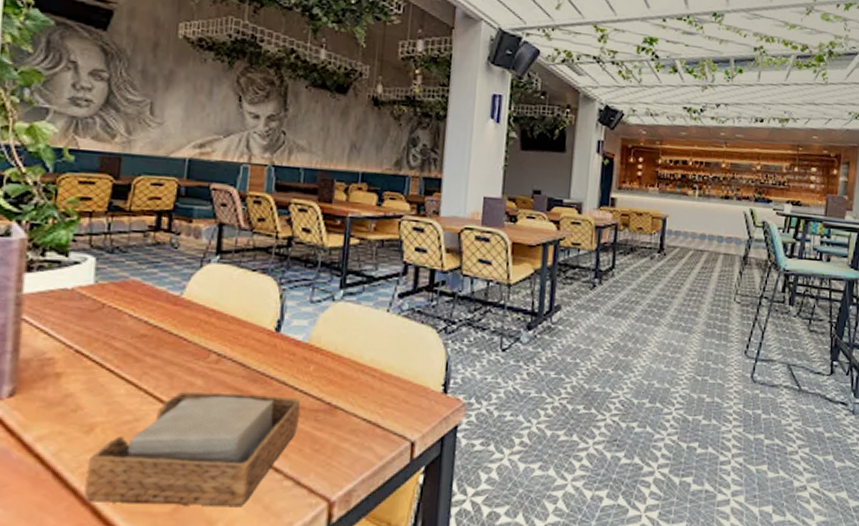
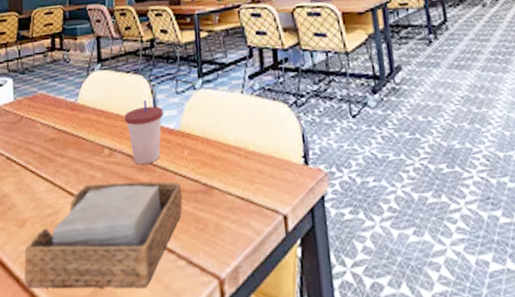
cup: none [242,304,292,376] -> present [125,99,164,164]

